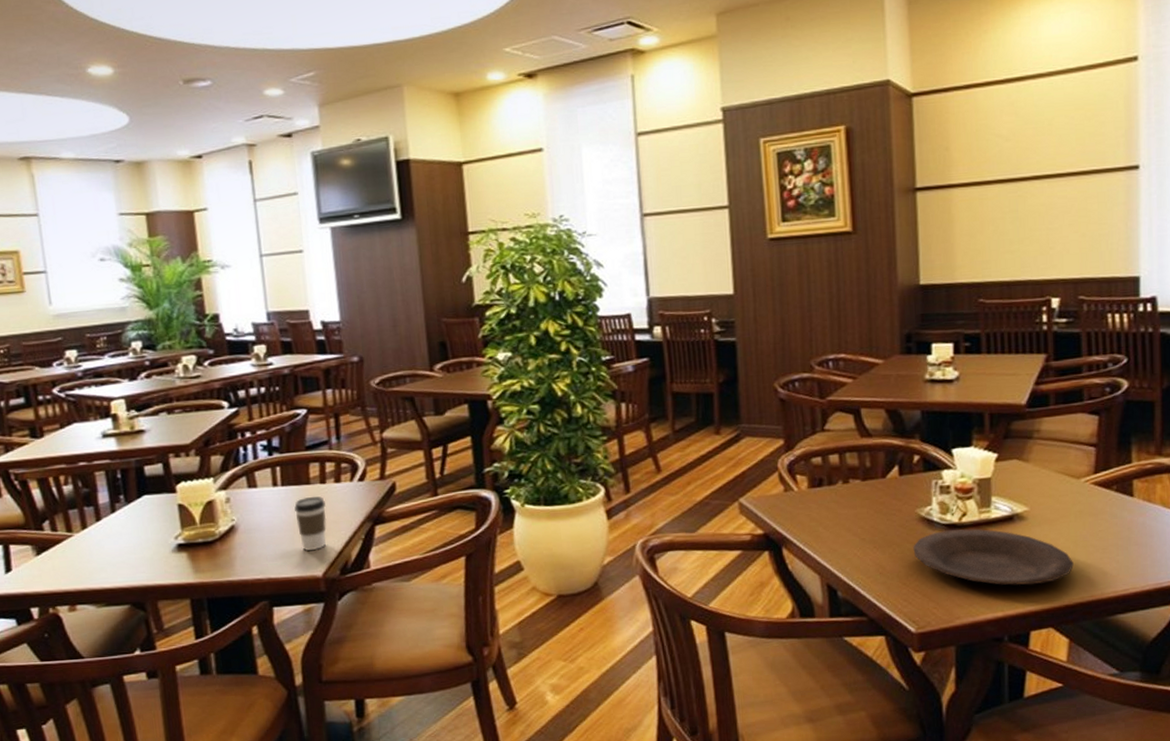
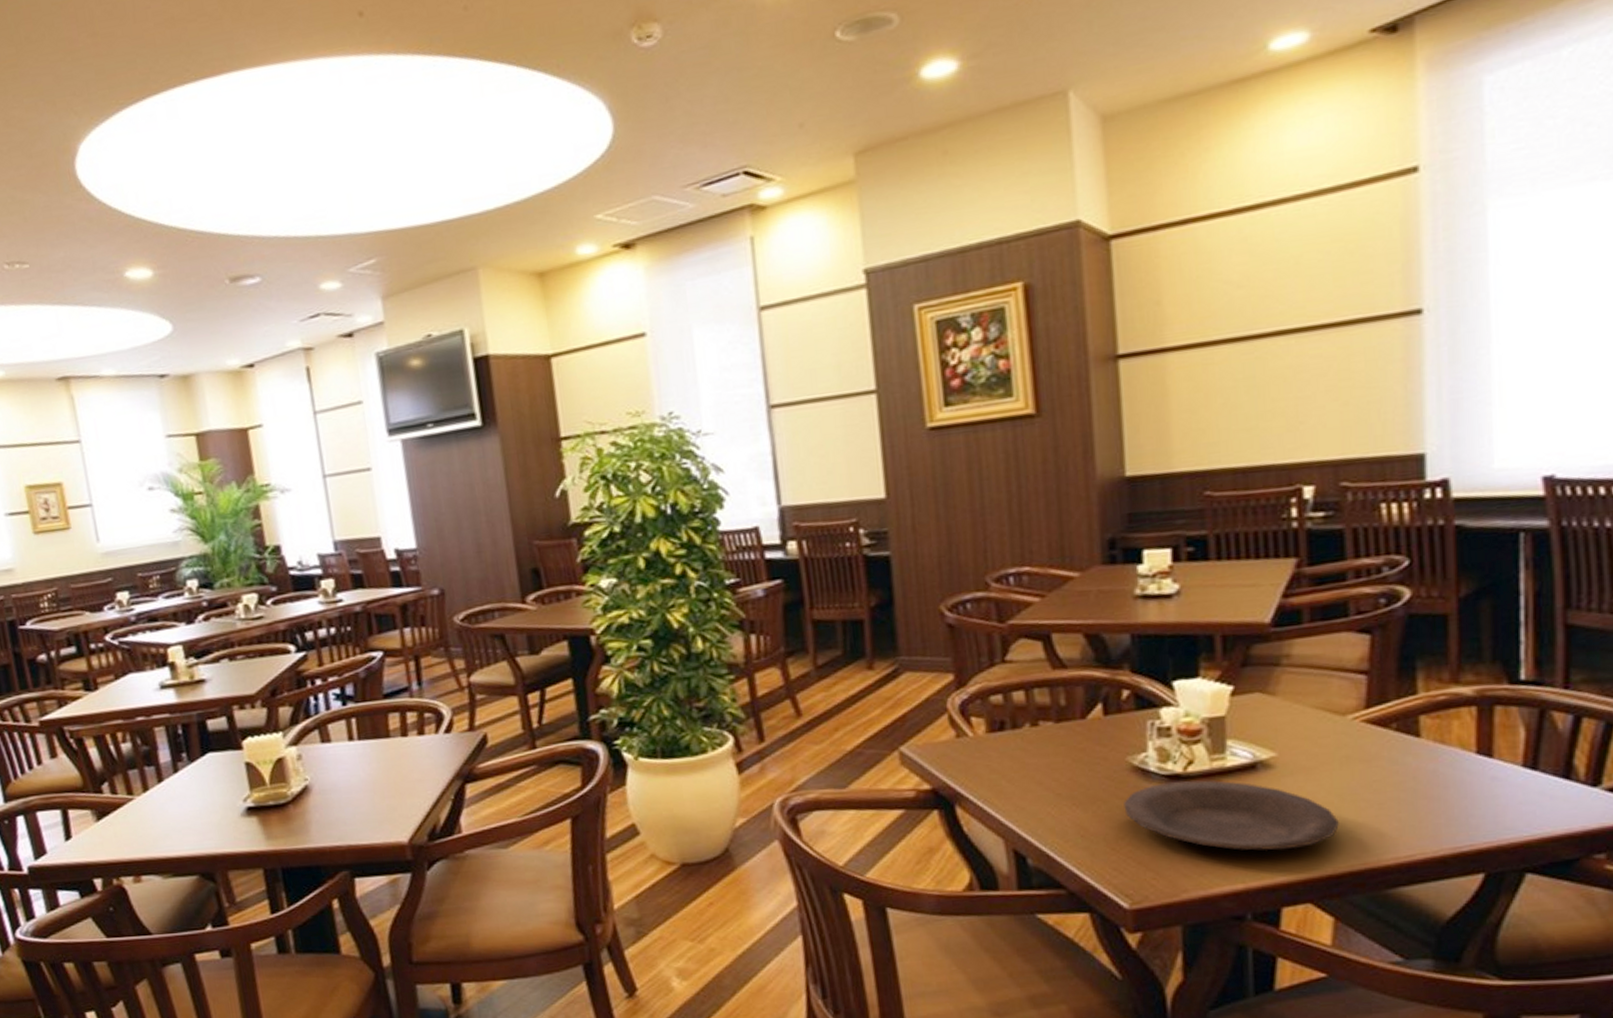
coffee cup: present [294,496,327,552] -> none [373,751,411,815]

